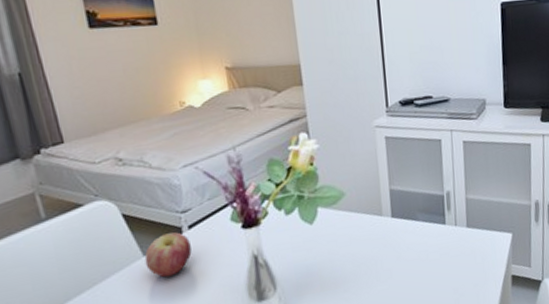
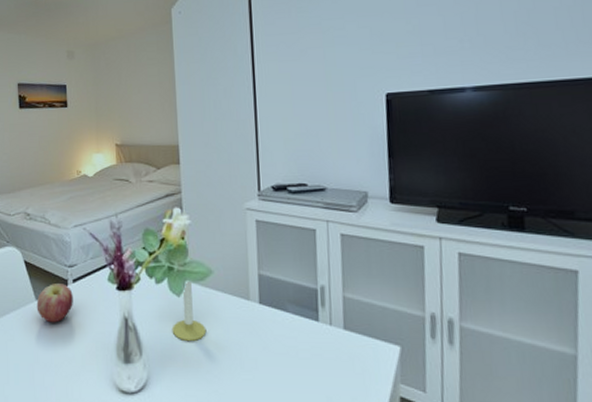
candle: none [306,132,342,267] -> present [171,208,207,342]

